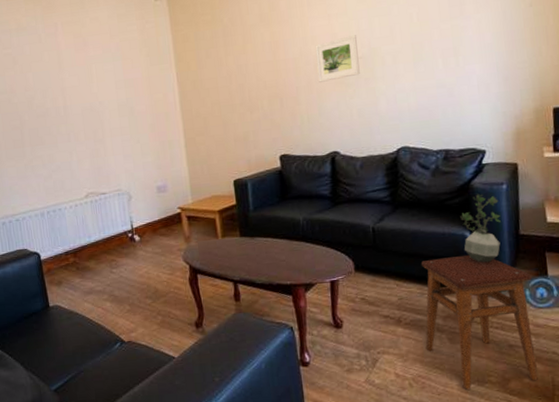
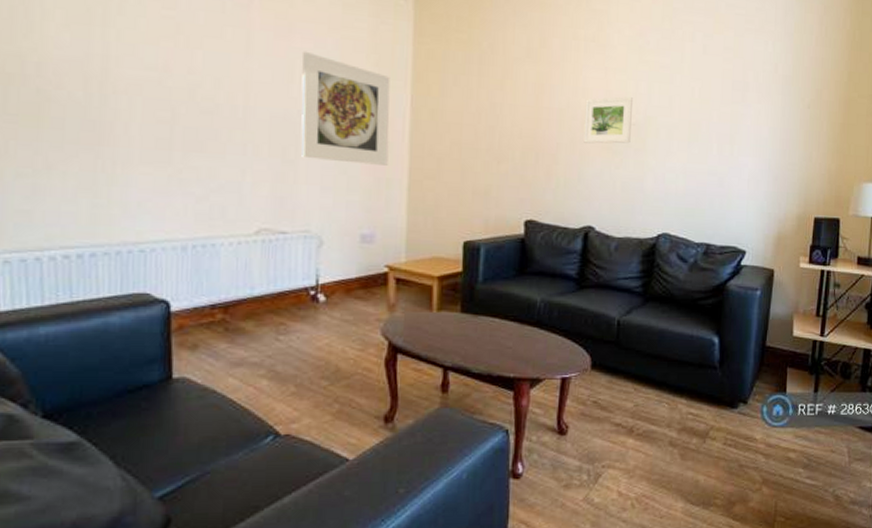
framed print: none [96,57,168,136] -> present [301,51,390,166]
stool: present [420,254,538,390] -> none [655,362,771,513]
potted plant: present [460,194,501,263] -> none [710,297,751,373]

